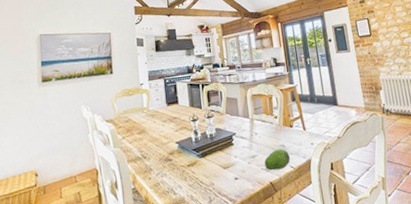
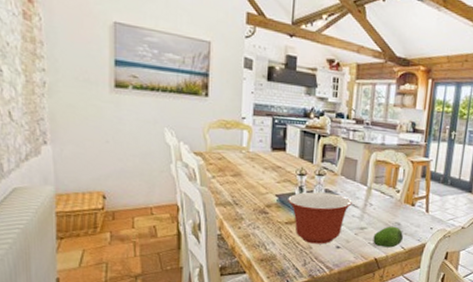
mixing bowl: none [186,130,240,180] -> present [288,192,352,244]

